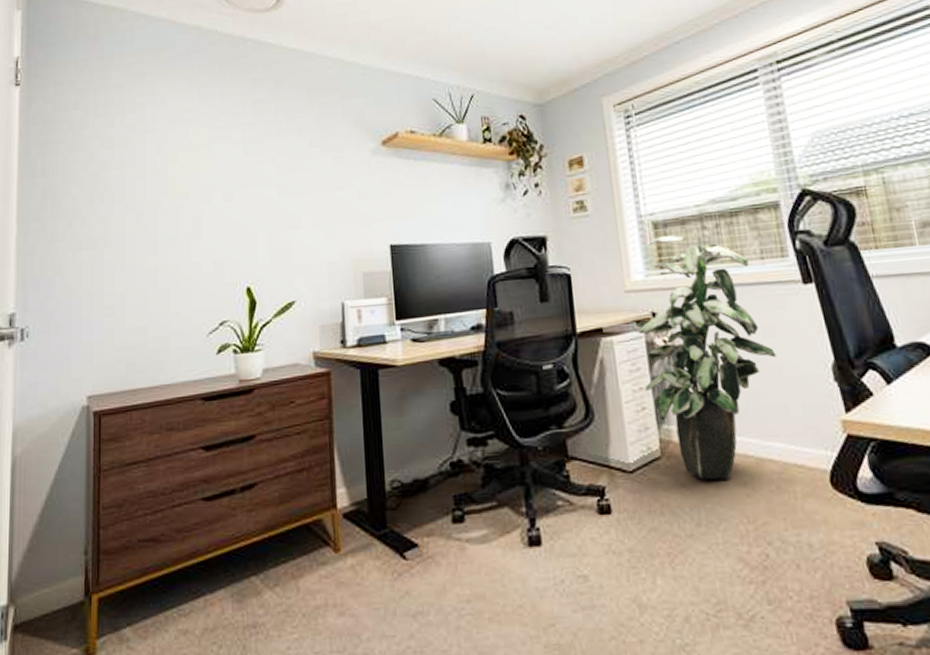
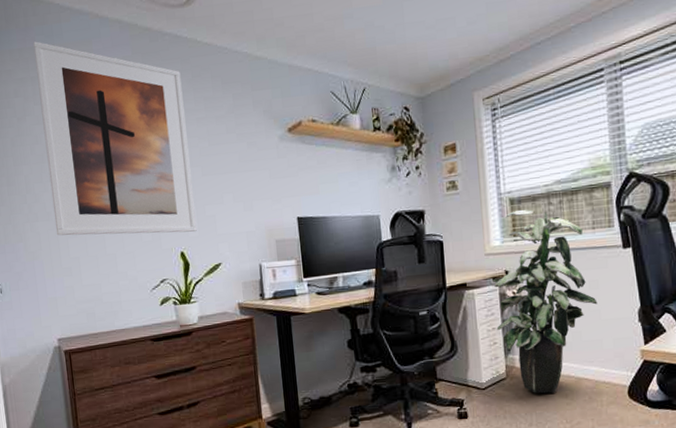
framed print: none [101,50,268,267] -> present [33,41,197,236]

